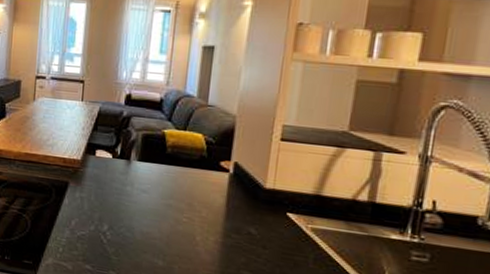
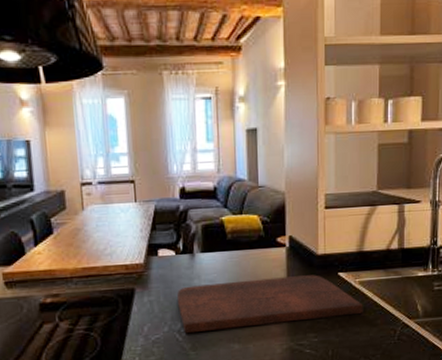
cutting board: none [107,191,314,264] -> present [177,275,363,334]

